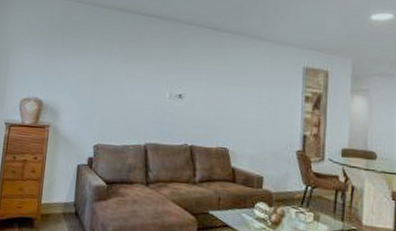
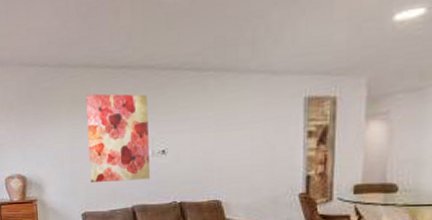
wall art: none [107,34,171,120] -> present [86,93,150,182]

